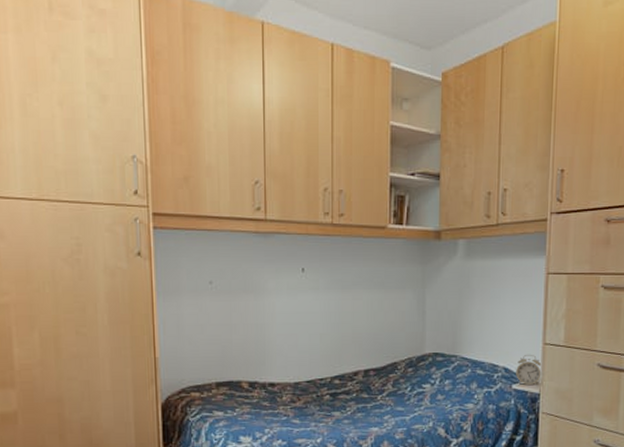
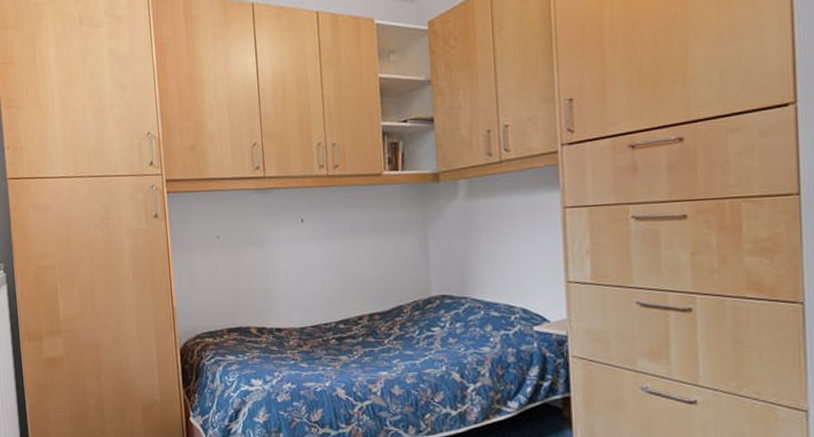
alarm clock: present [516,354,542,386] -> none [536,293,567,327]

